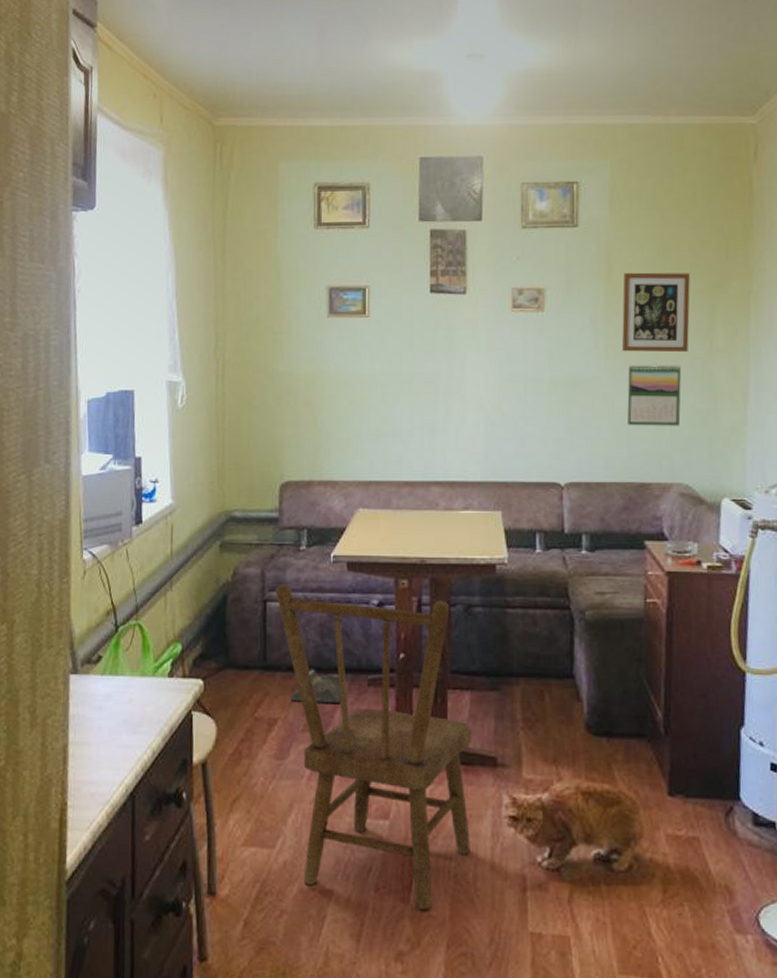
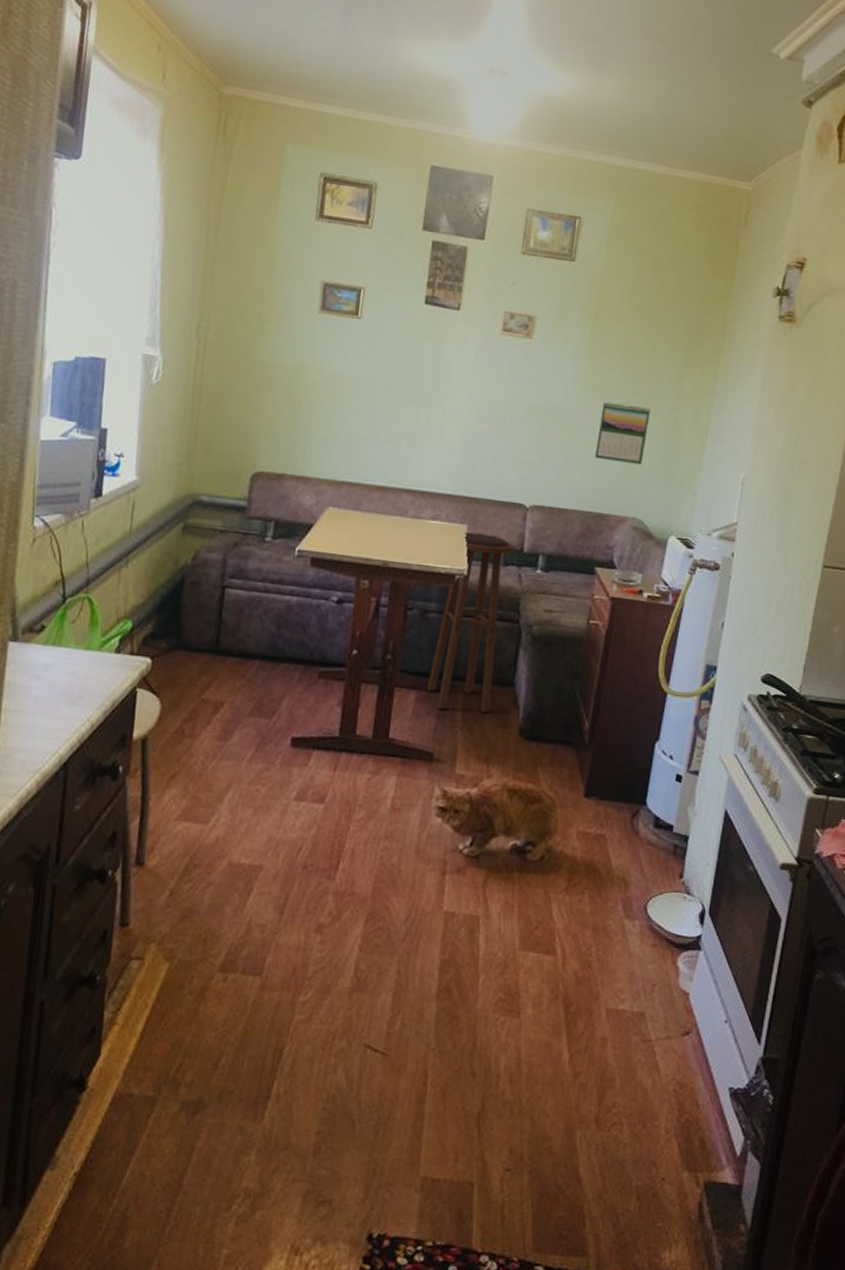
dining chair: present [275,584,472,911] -> none [233,572,414,888]
bag: present [290,667,341,703] -> none [239,656,291,692]
stool: none [481,518,553,710] -> present [426,532,514,713]
picture frame: present [621,272,690,353] -> none [599,313,671,397]

